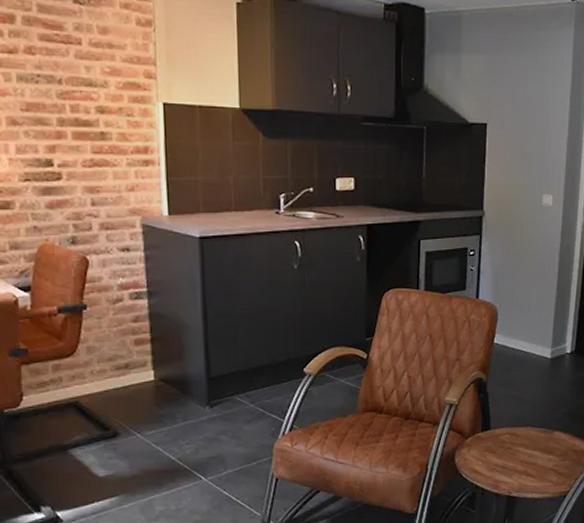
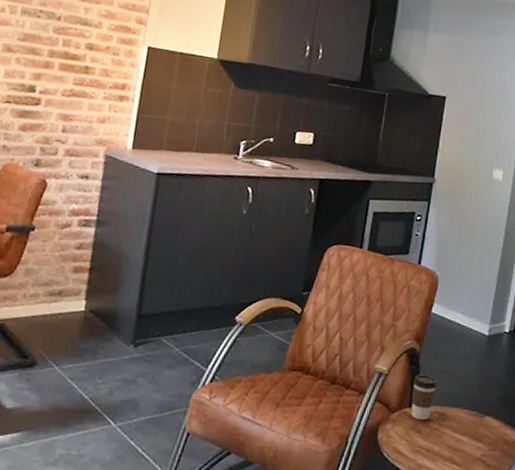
coffee cup: none [482,401,506,442] -> present [410,374,437,420]

